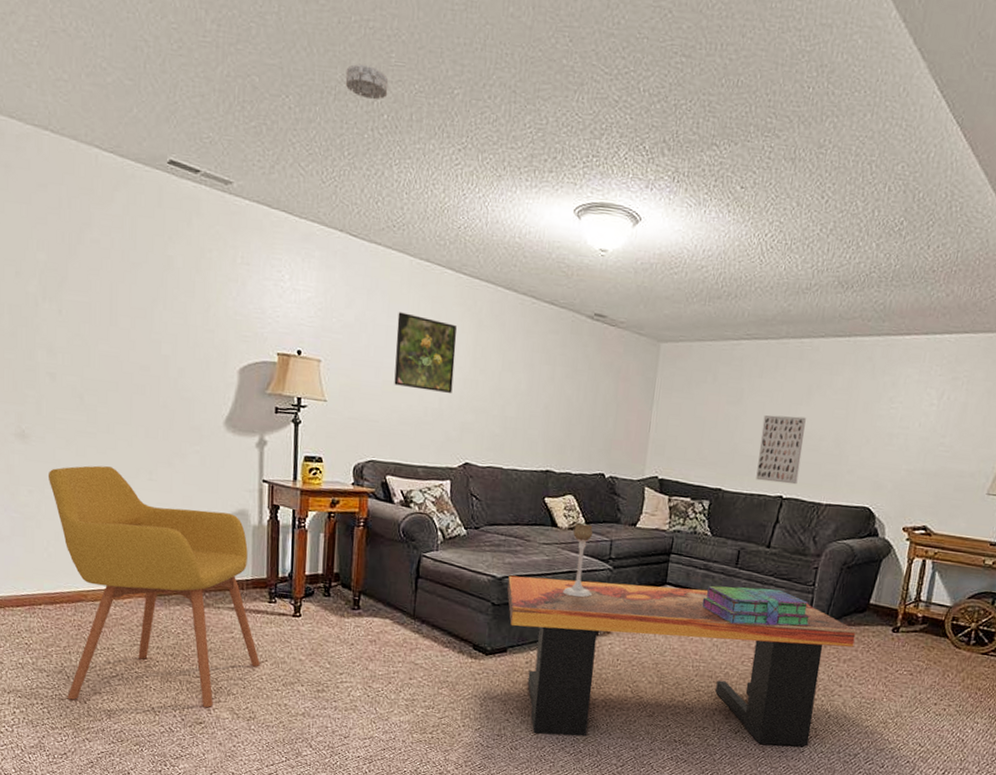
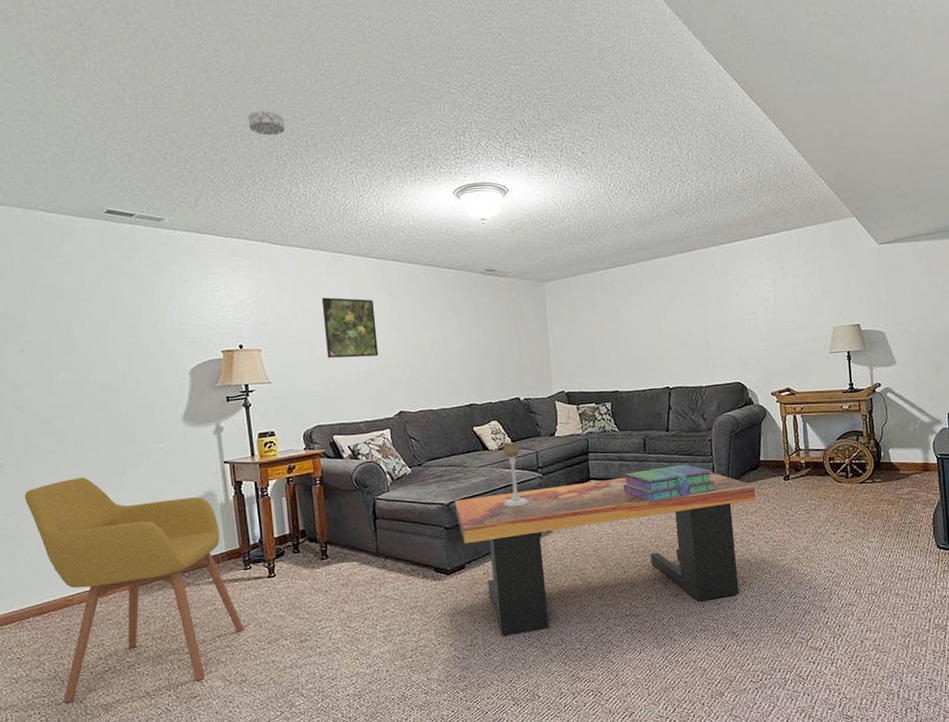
wall art: present [756,415,806,485] -> none [639,320,679,378]

